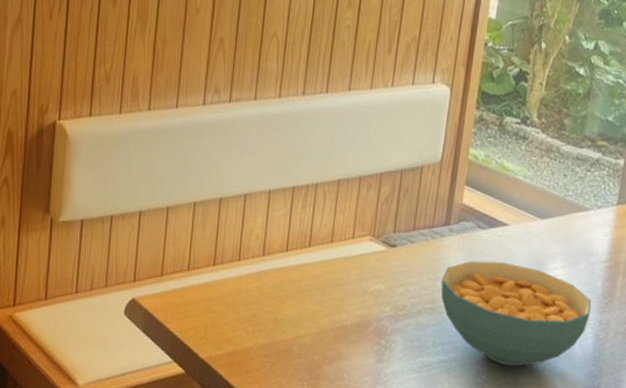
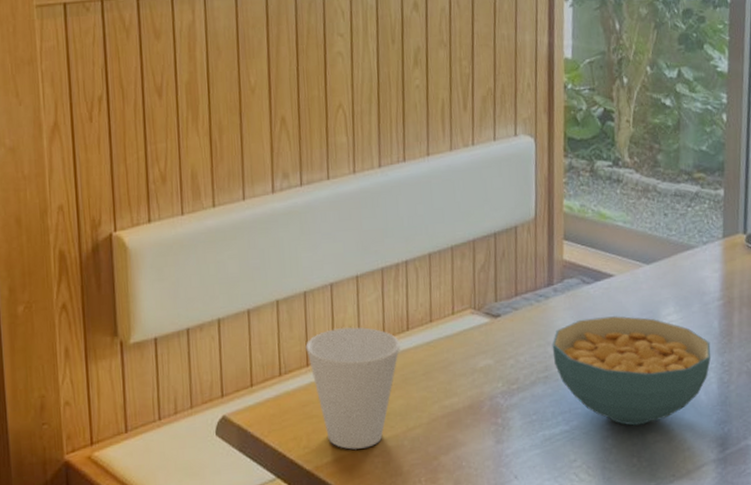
cup: none [214,235,302,347] -> present [305,327,401,450]

